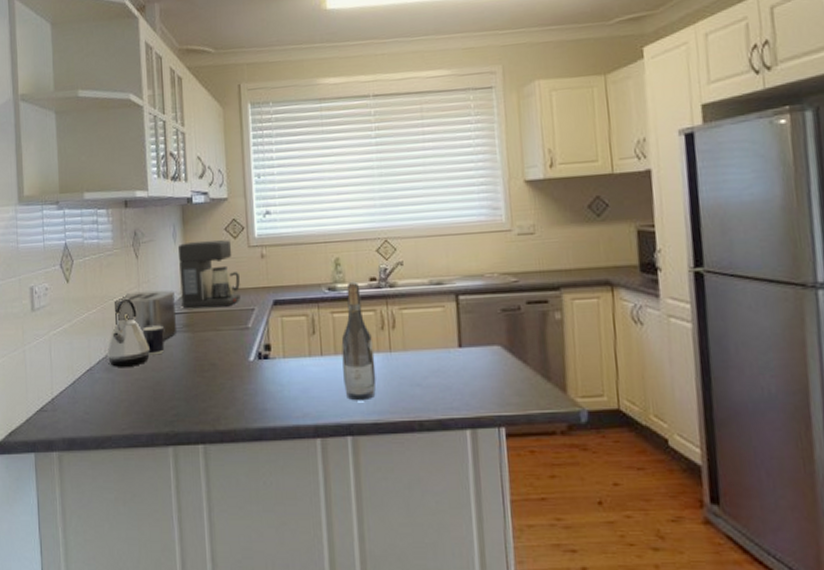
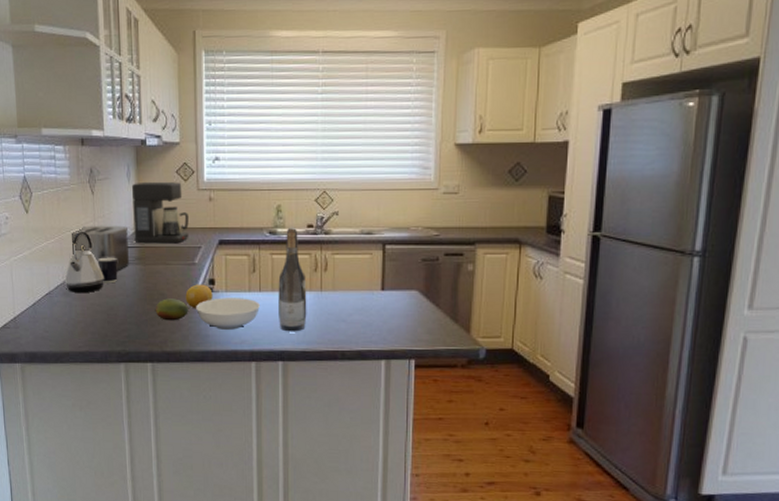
fruit: none [205,368,243,395] -> present [155,298,188,321]
fruit: none [239,350,270,380] -> present [185,284,213,309]
bowl: none [251,364,324,403] -> present [196,298,261,331]

